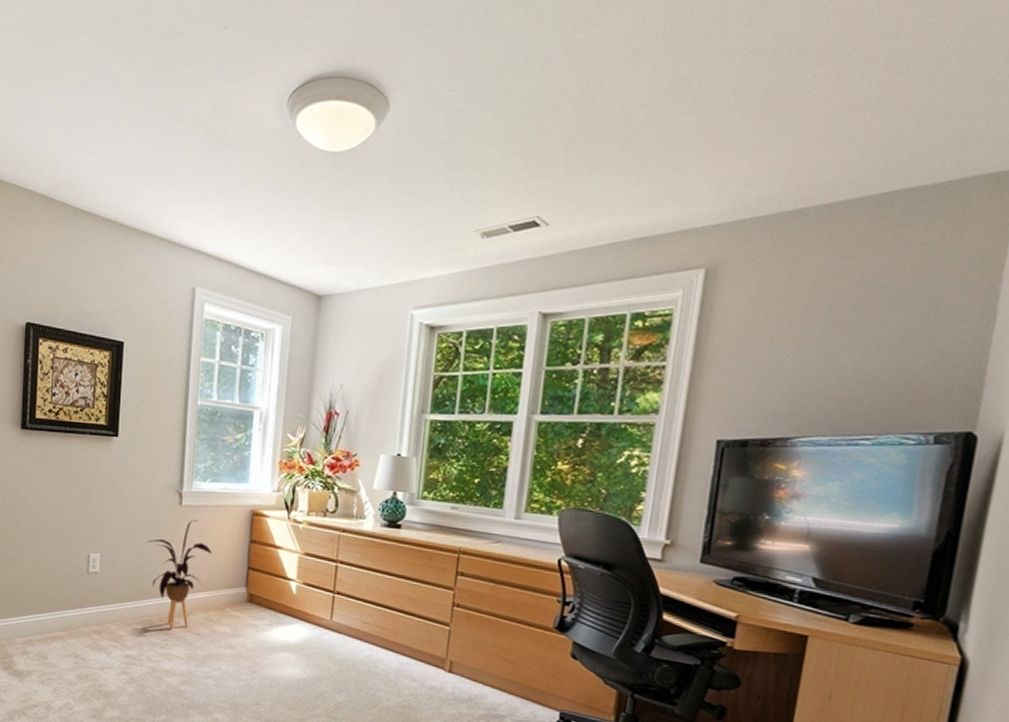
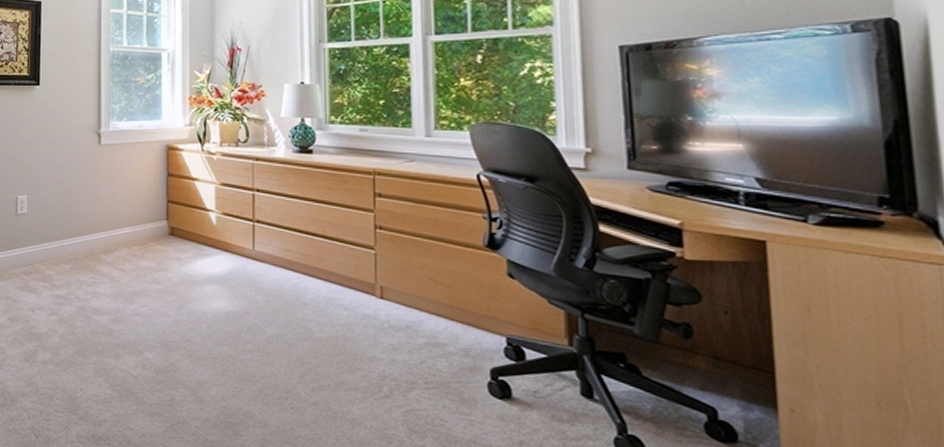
house plant: present [147,520,212,630] -> none [70,158,132,267]

